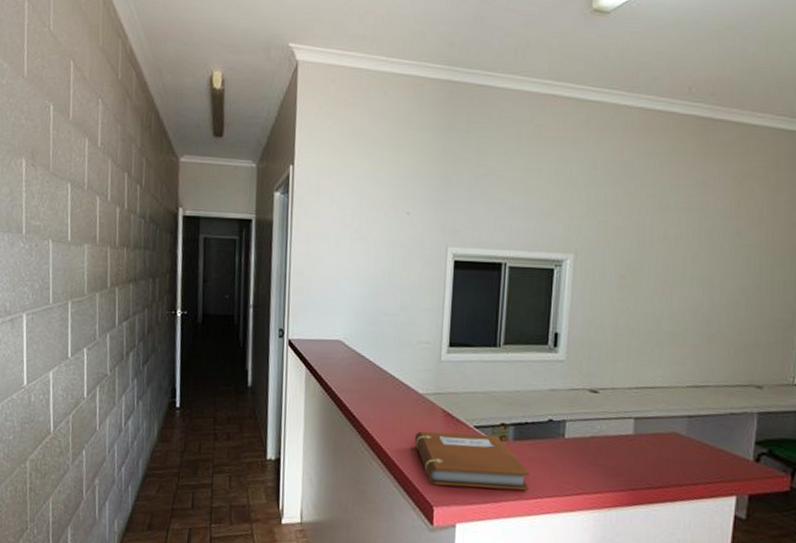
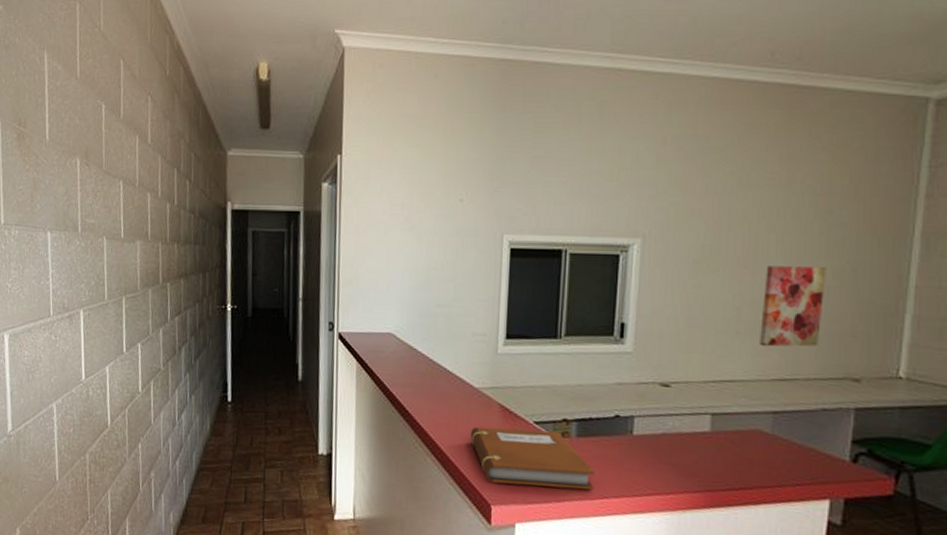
wall art: none [677,282,735,356] -> present [760,266,826,347]

